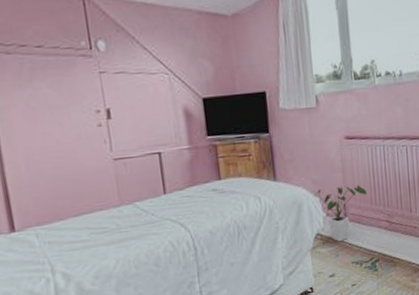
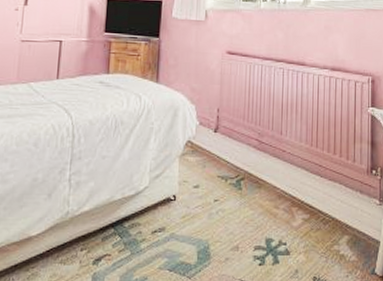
house plant: present [315,185,368,242] -> none [191,98,242,153]

